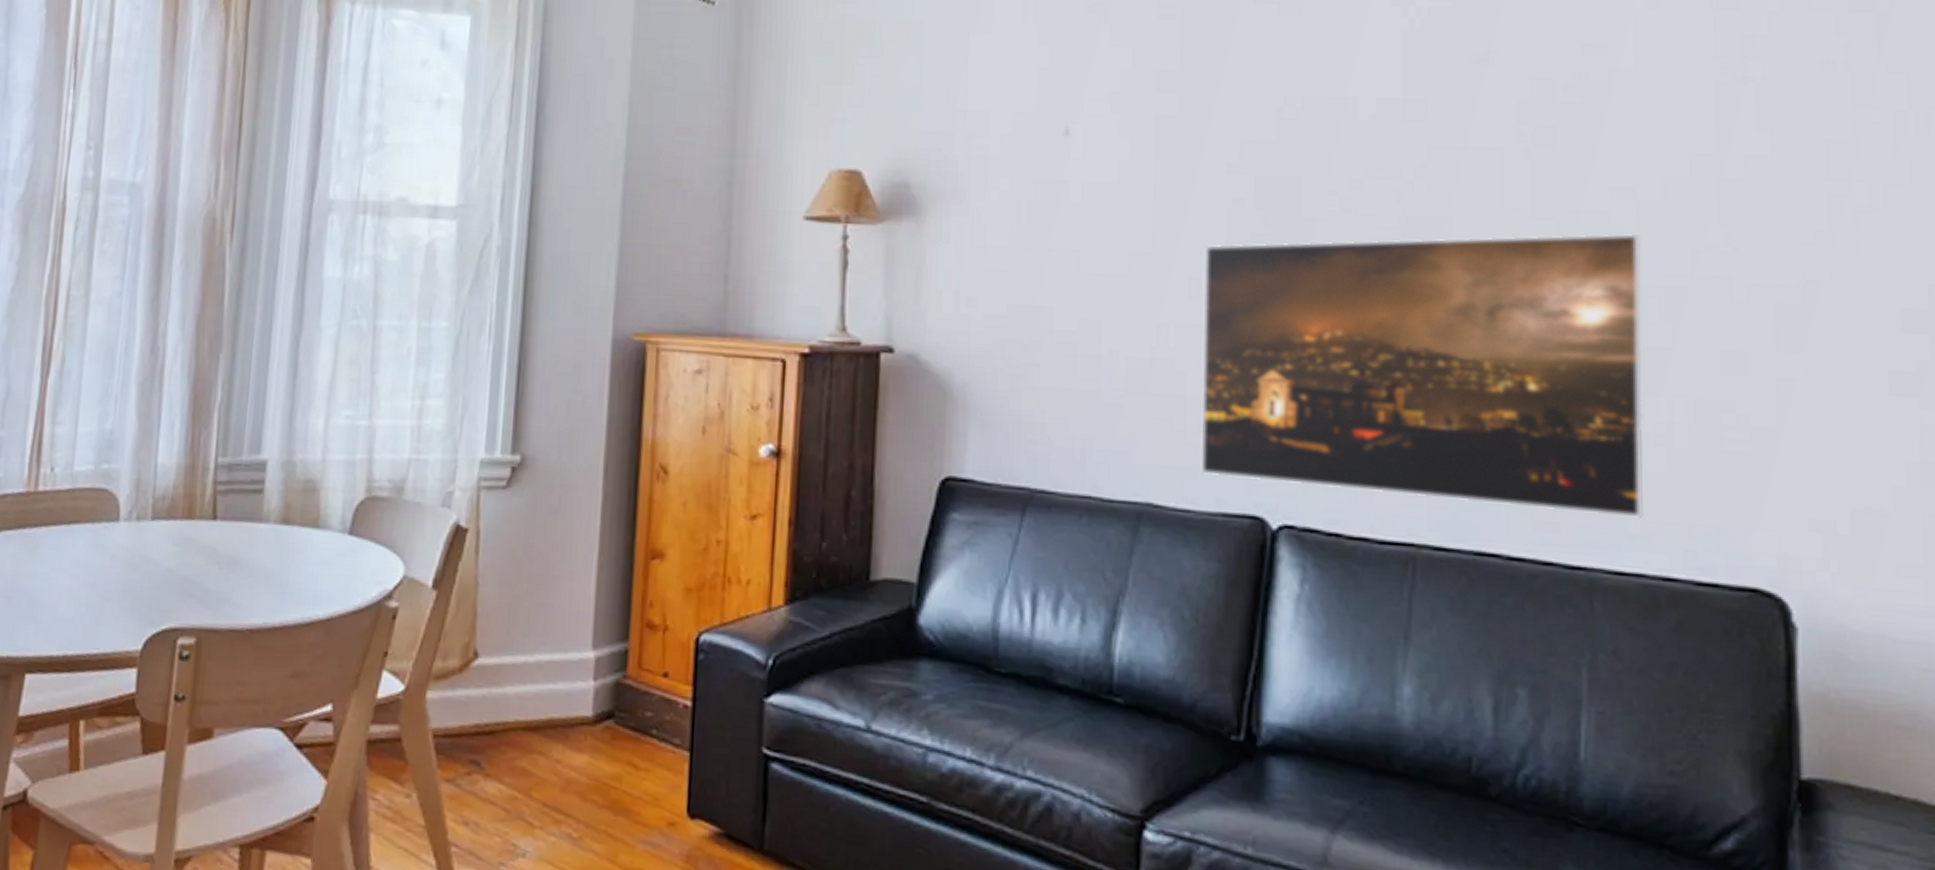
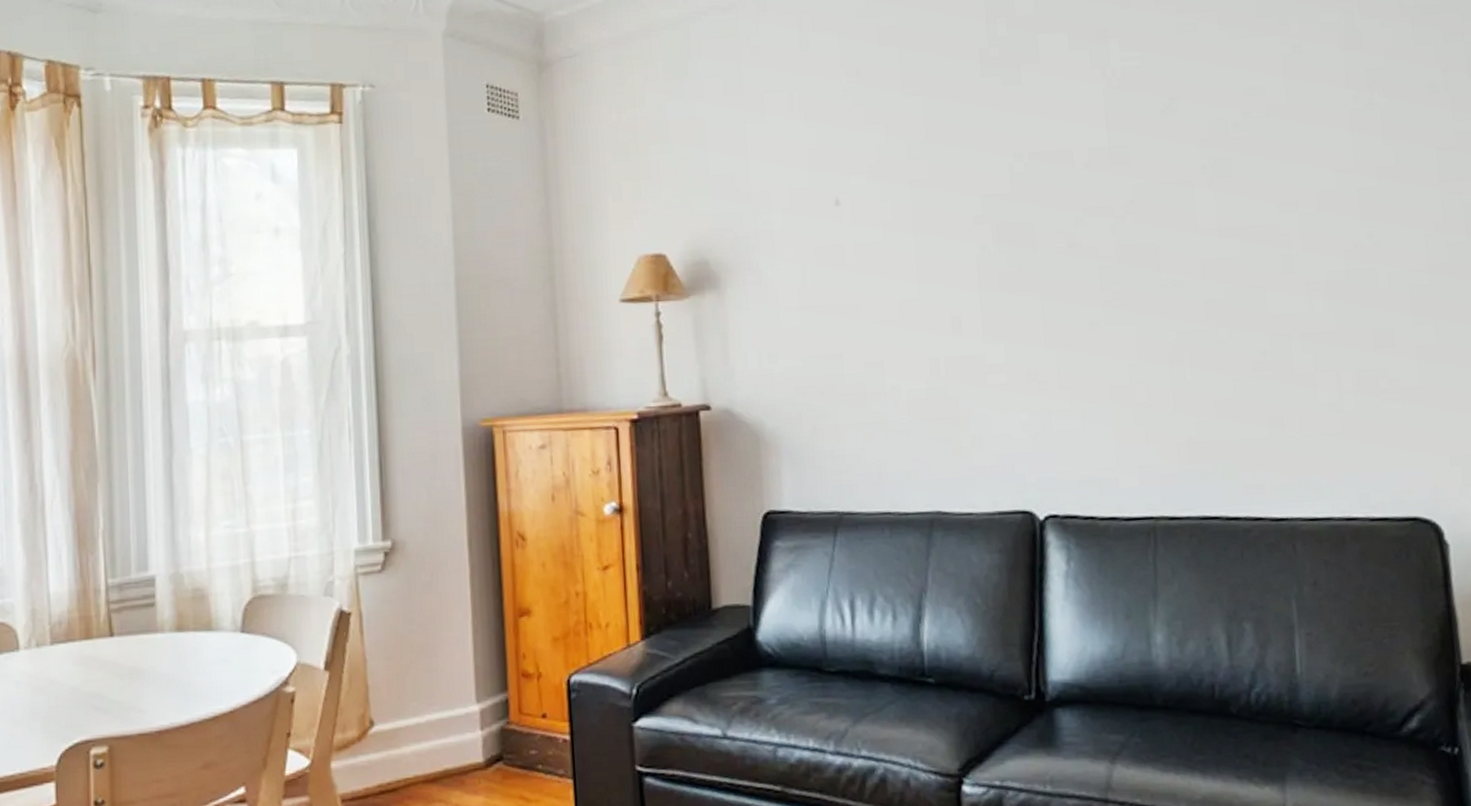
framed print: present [1202,233,1643,518] -> none [962,240,1326,482]

